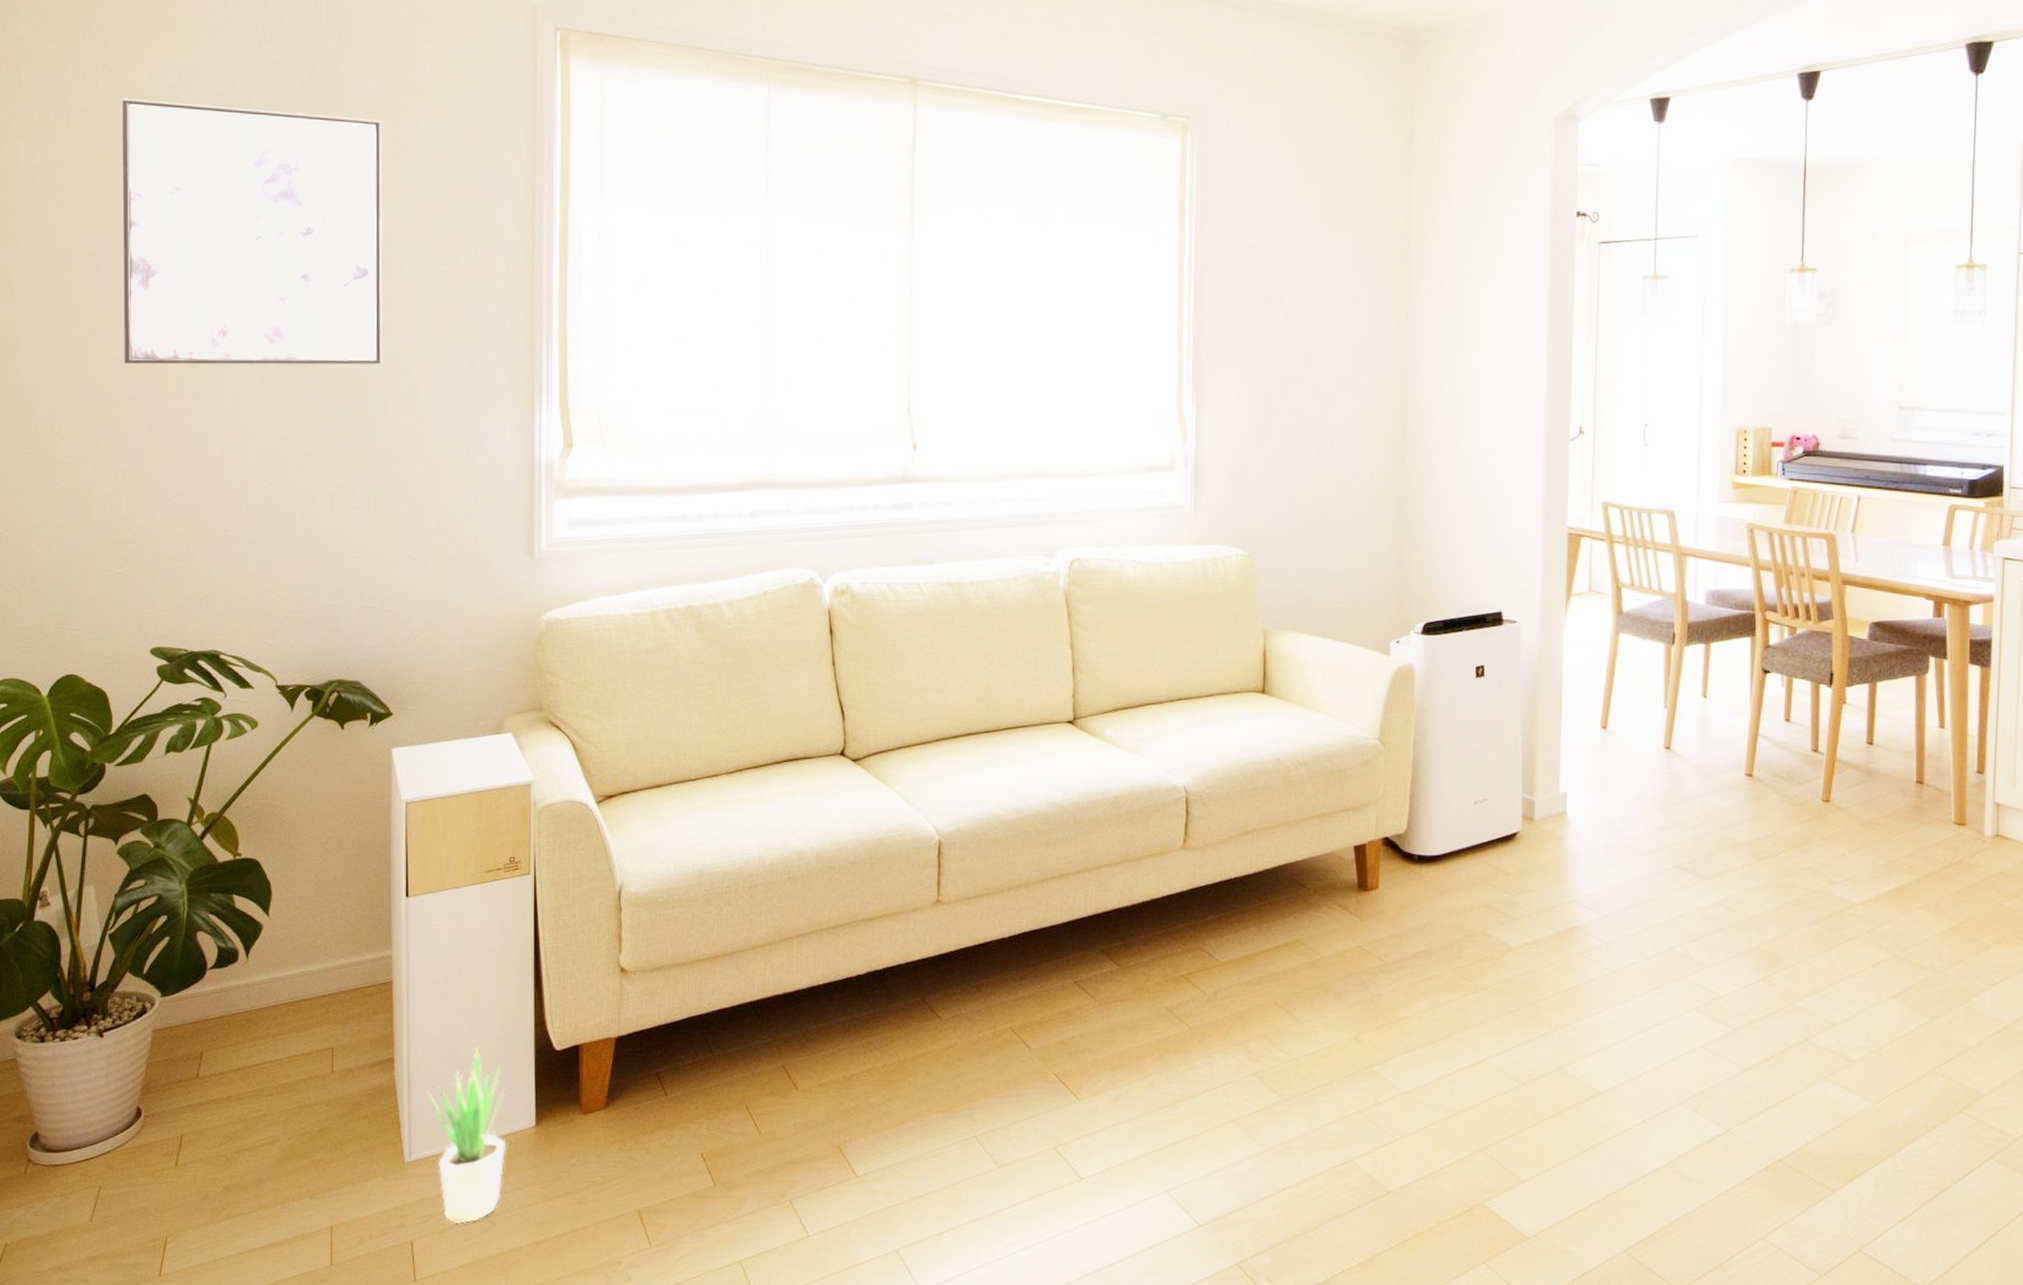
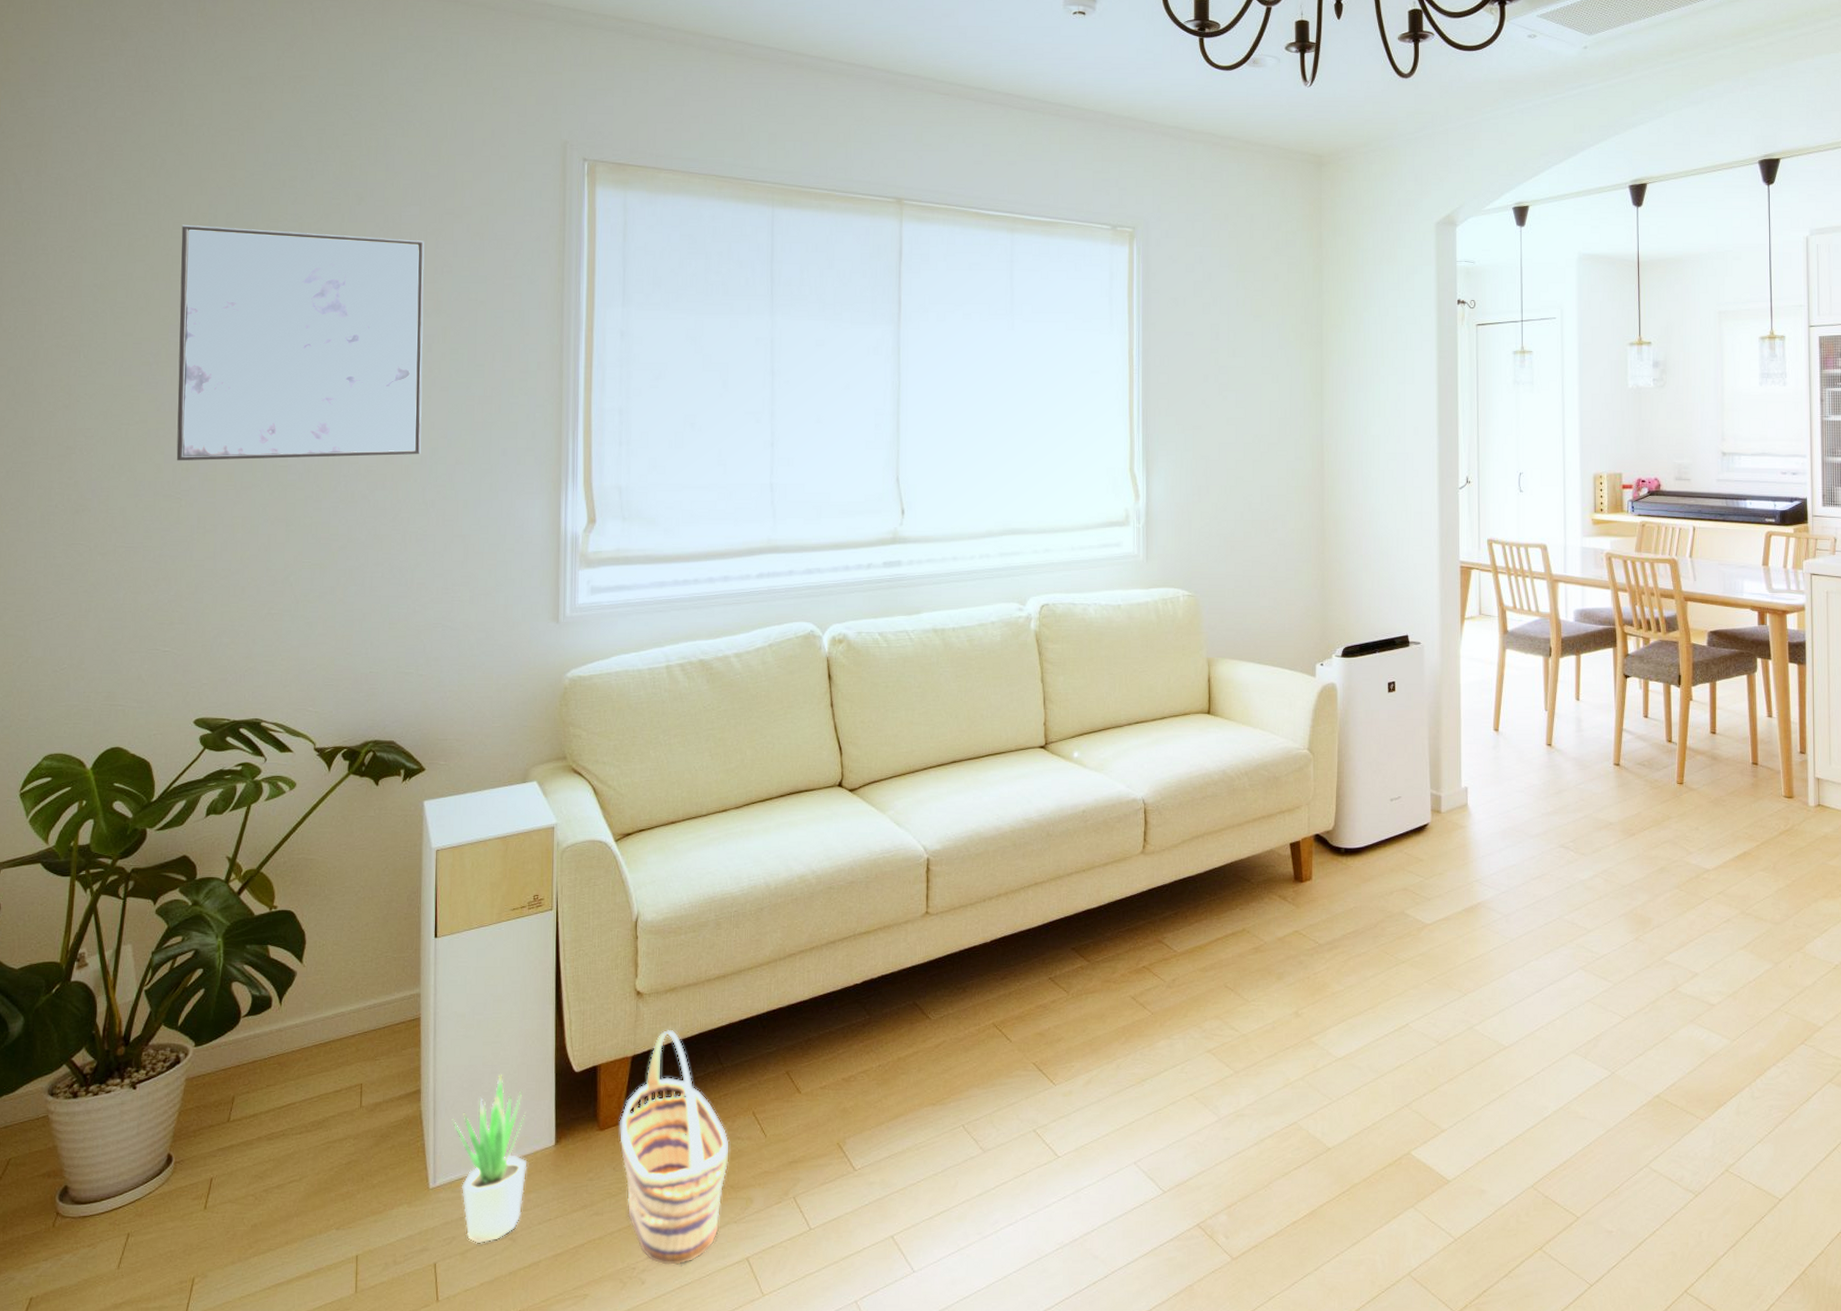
basket: none [603,1011,721,1263] -> present [619,1029,729,1265]

